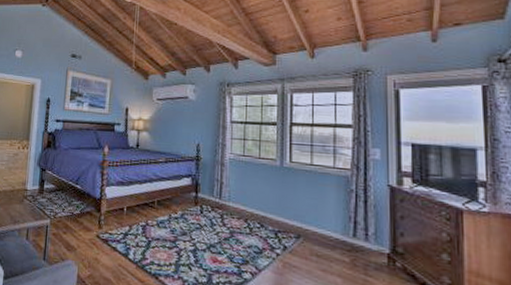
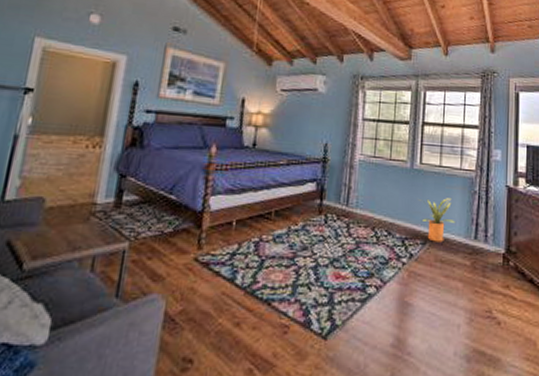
house plant: none [291,195,330,238] -> present [419,198,455,243]

